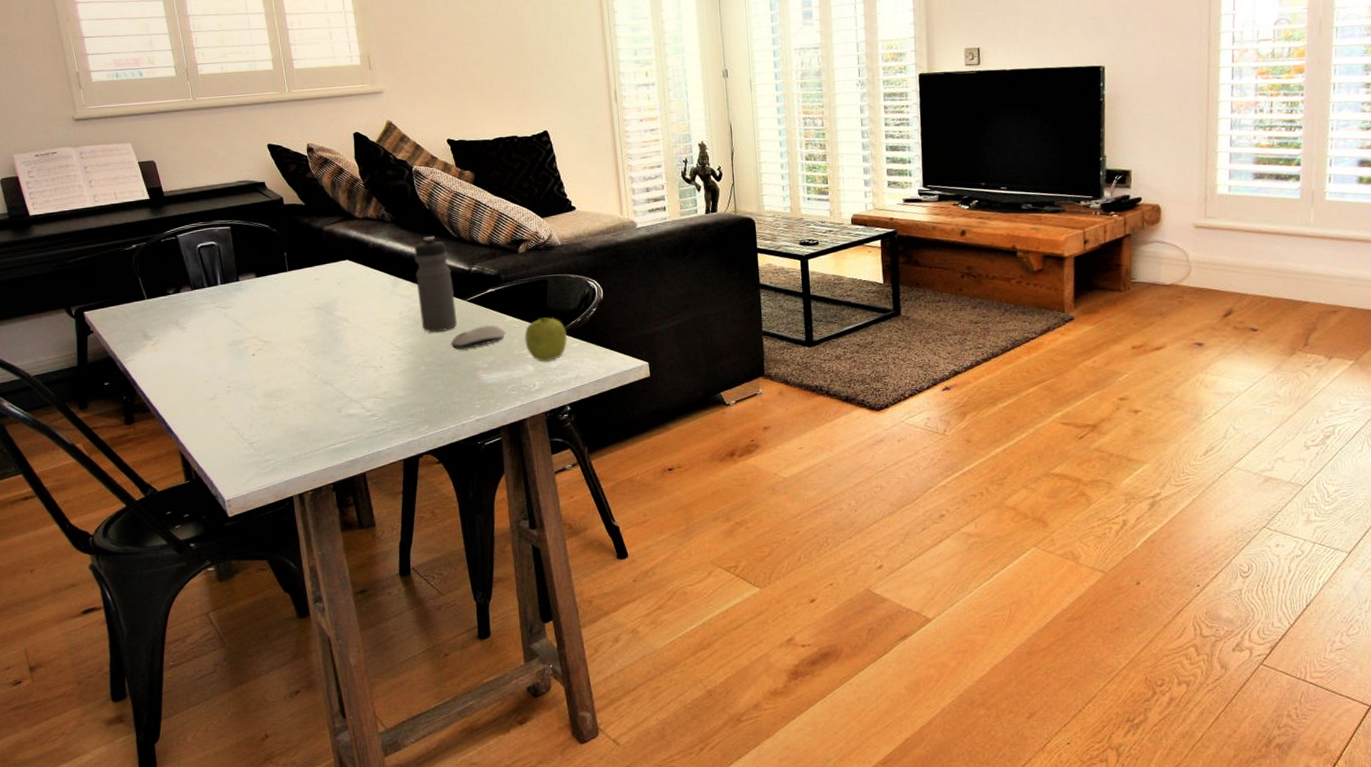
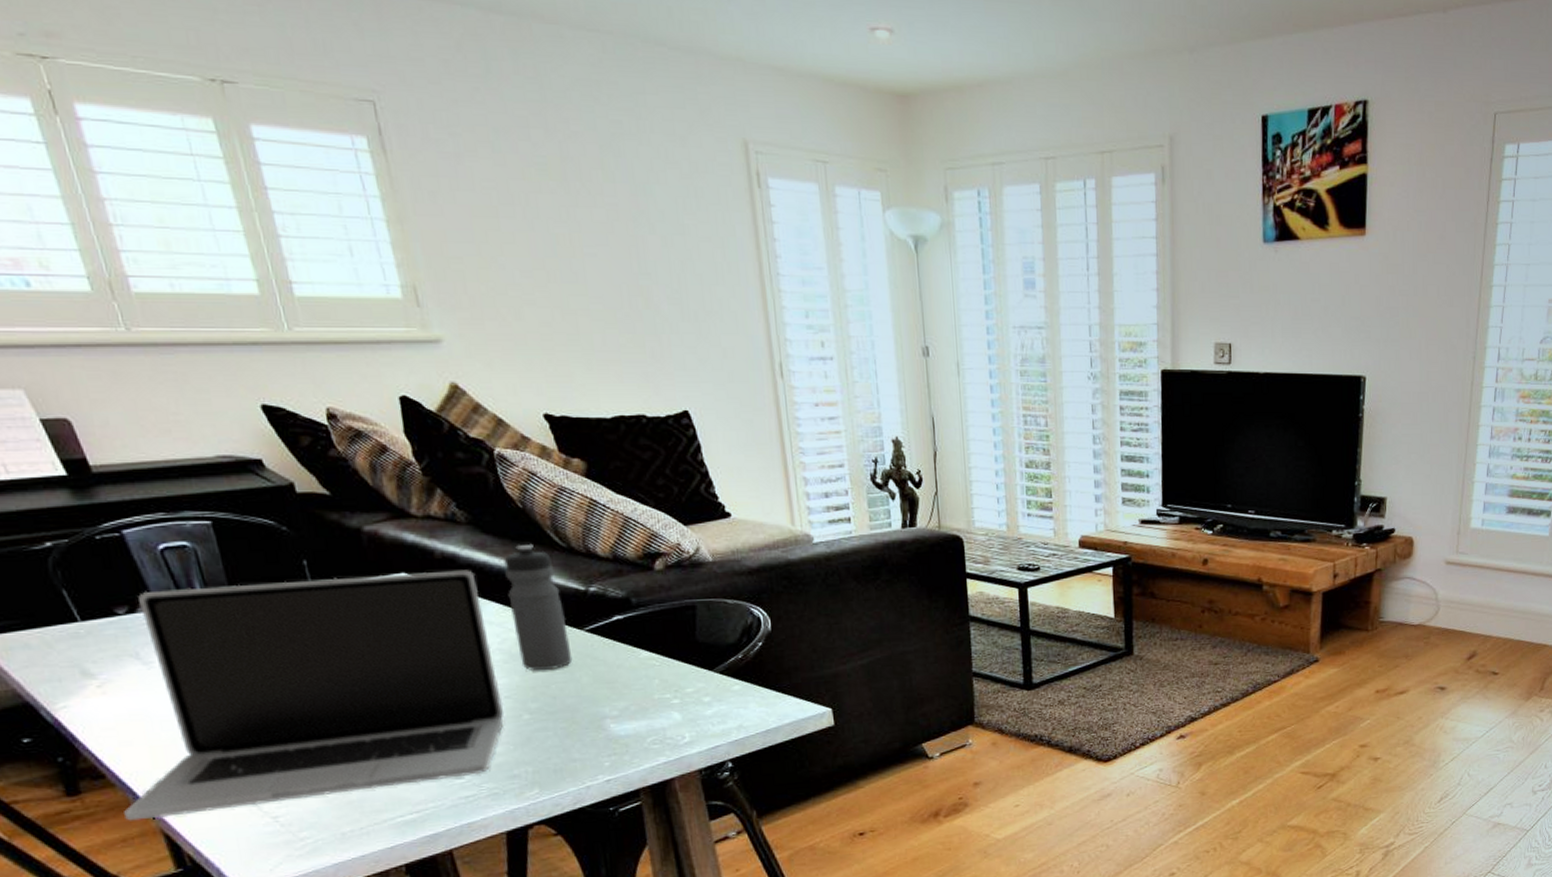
laptop: none [158,256,407,444] -> present [124,570,504,821]
computer mouse: present [451,324,507,350] -> none [564,661,642,693]
fruit: present [524,317,568,362] -> none [666,653,726,709]

